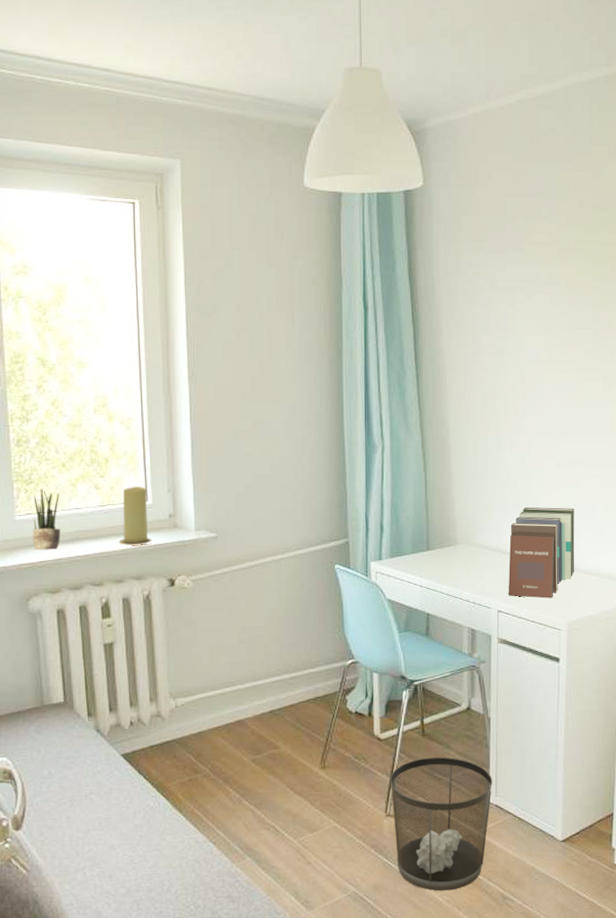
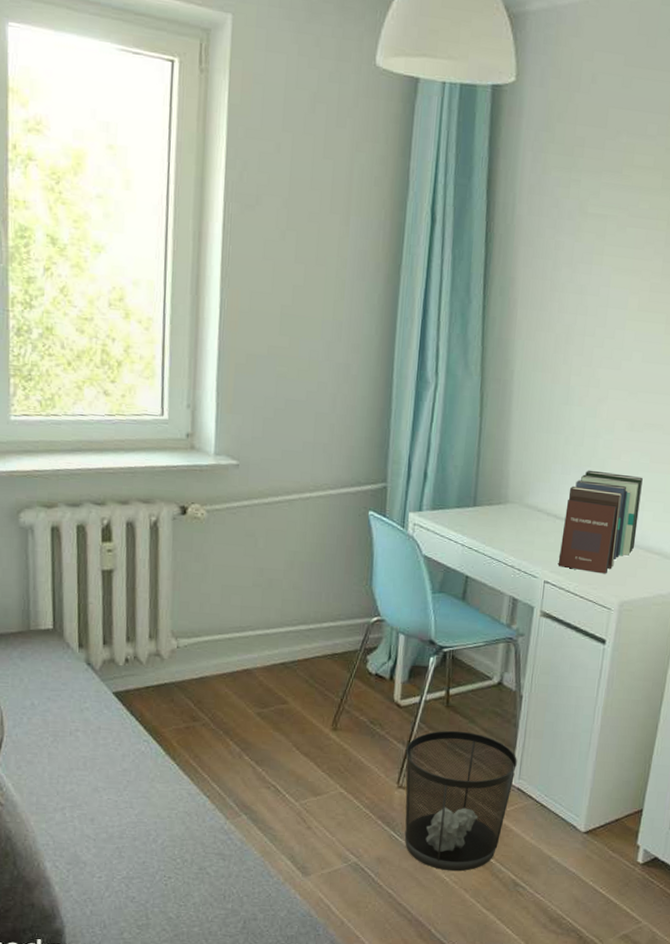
potted plant: present [32,488,60,550] -> none [28,387,64,459]
candle: present [119,486,152,545] -> none [127,397,165,465]

